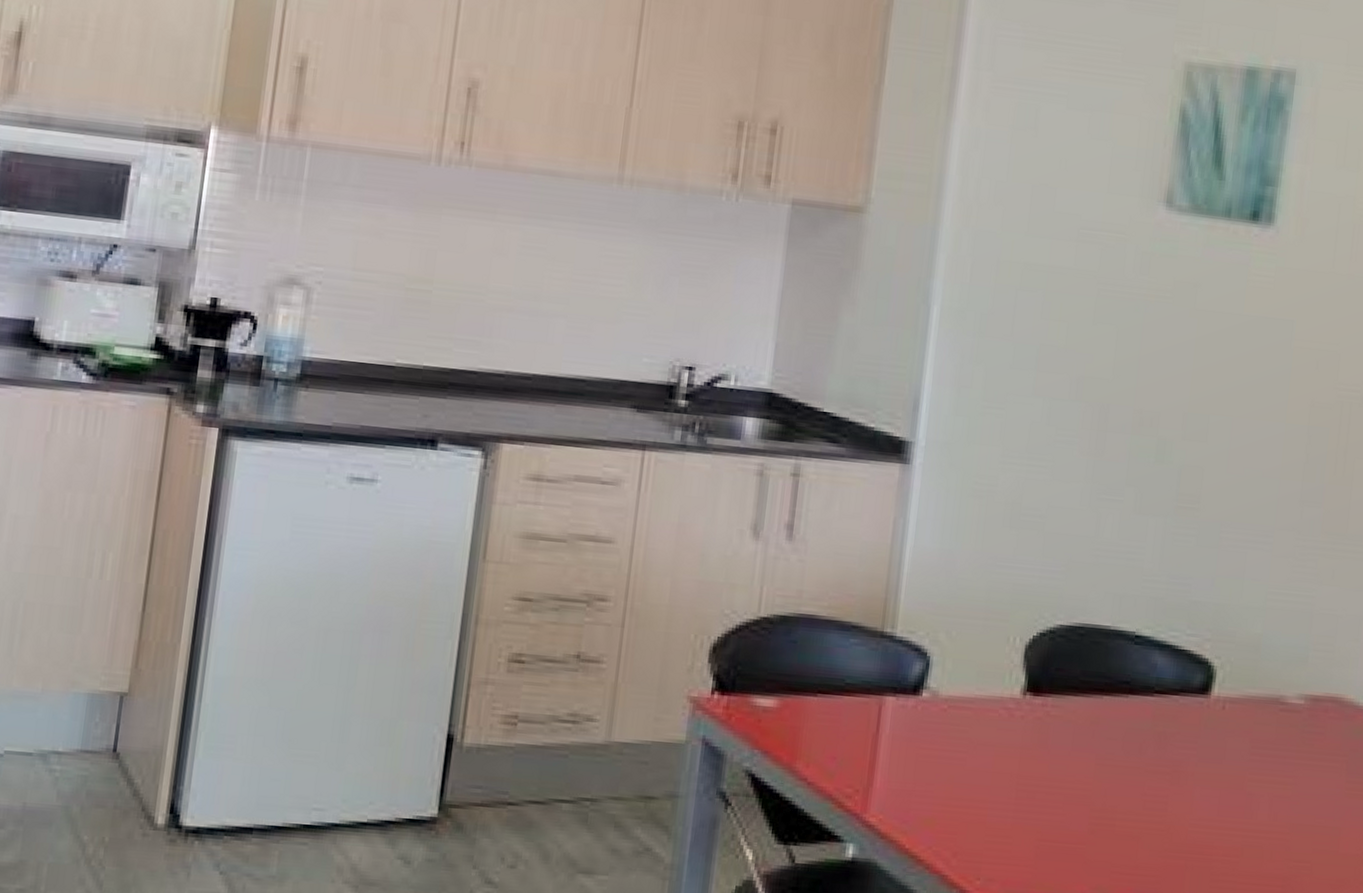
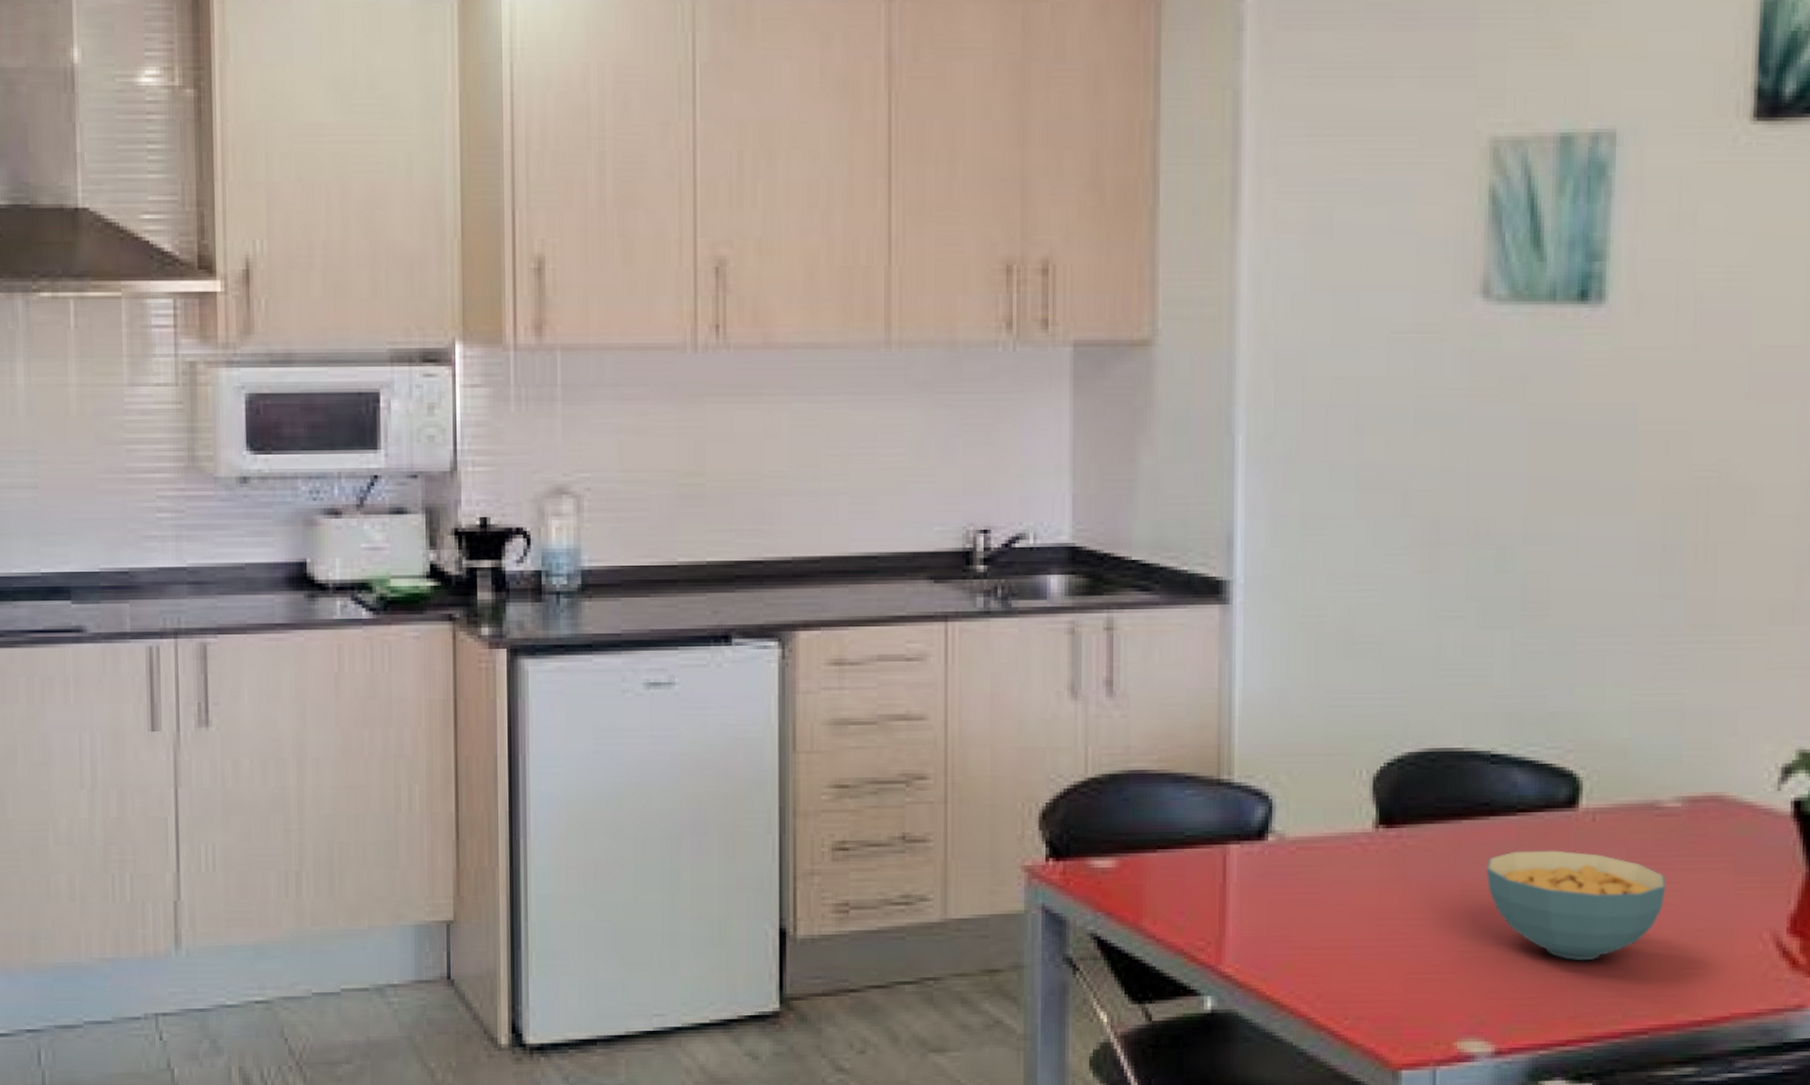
cereal bowl: none [1120,730,1285,844] -> present [1486,850,1667,960]

